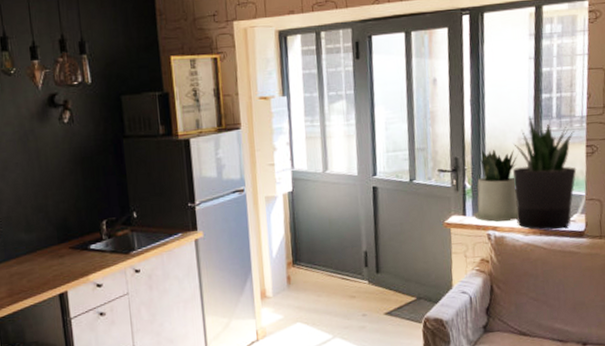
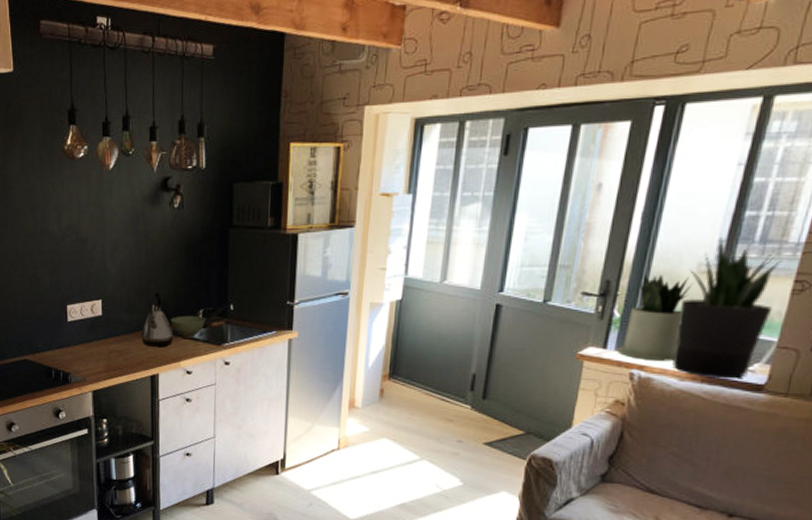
kettle: none [42,208,79,265] -> present [140,292,174,348]
bowl: none [73,227,110,251] -> present [170,315,206,339]

